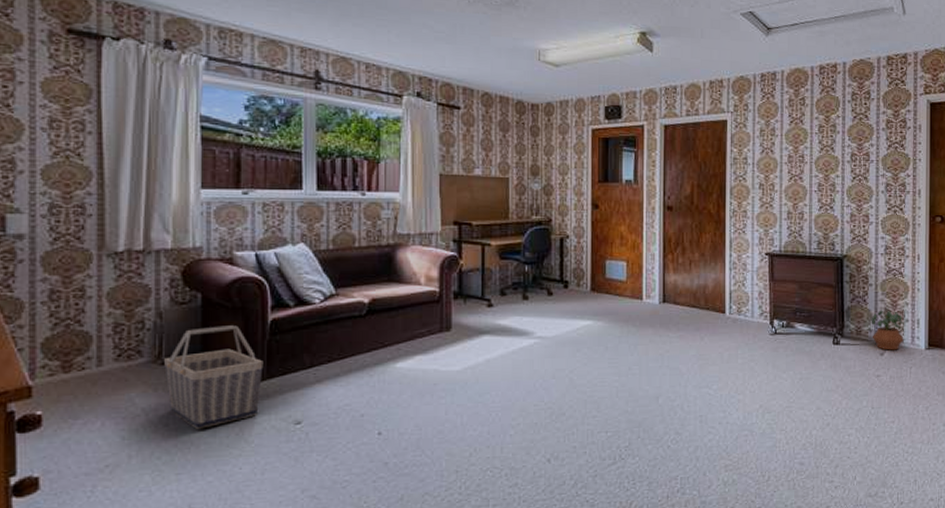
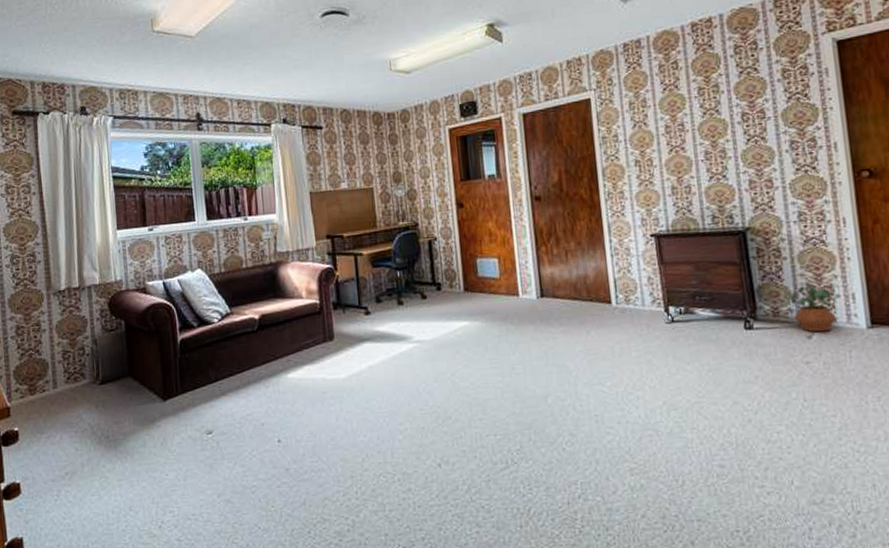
basket: present [164,325,264,429] -> none [101,347,178,440]

